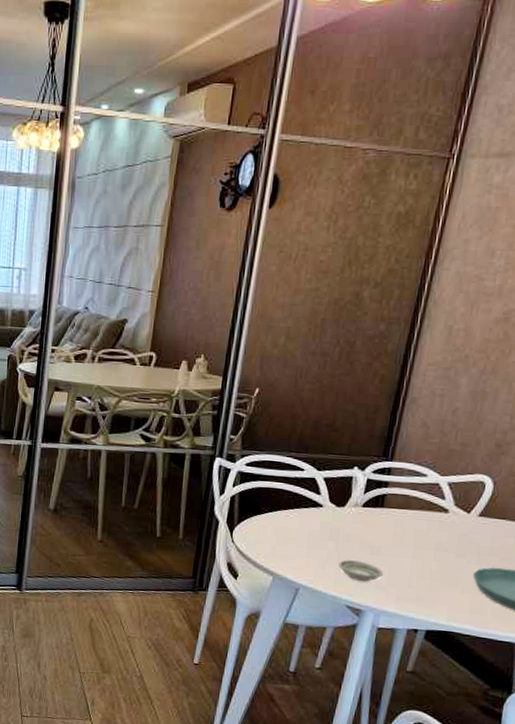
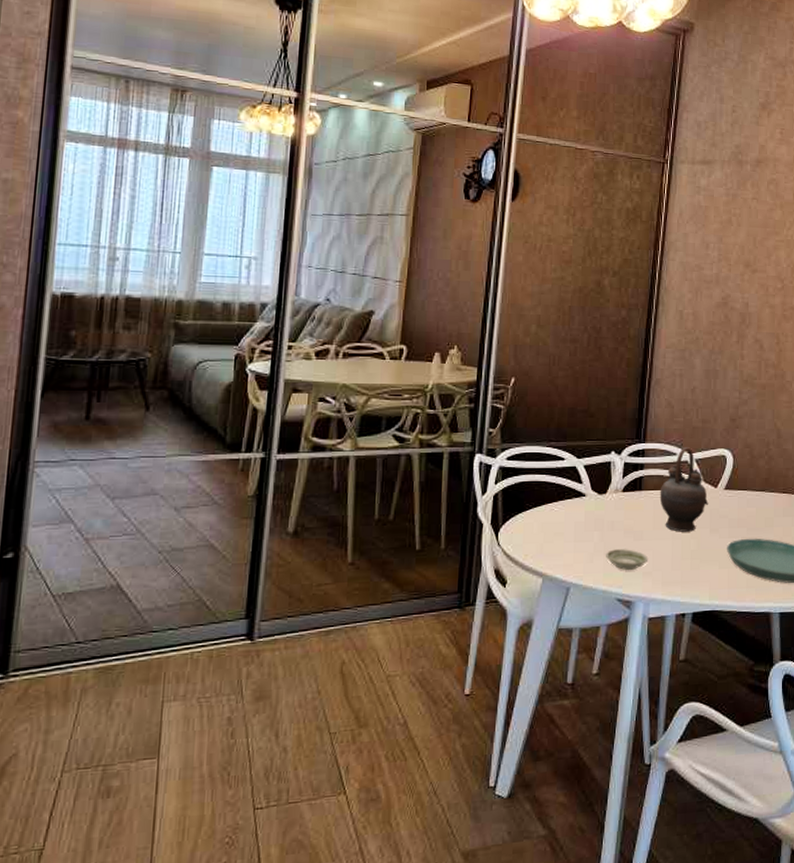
teapot: none [402,469,458,554] -> present [659,447,709,532]

